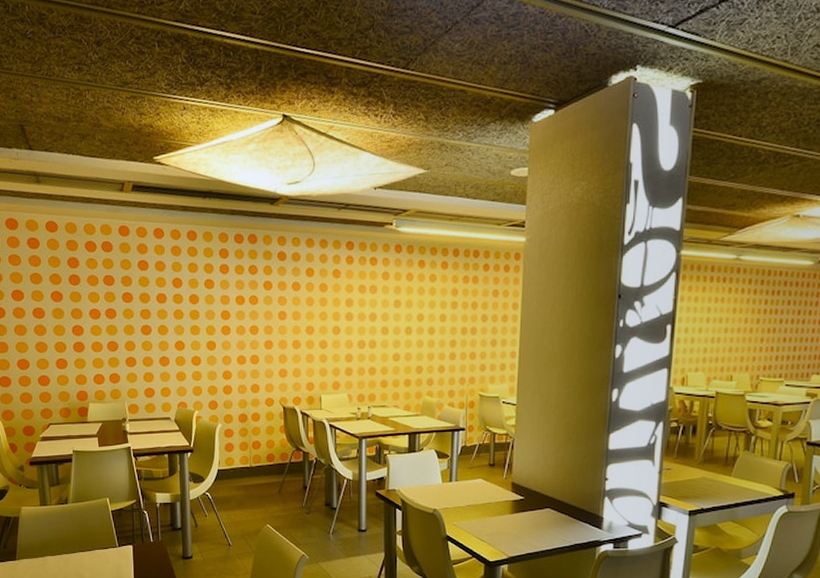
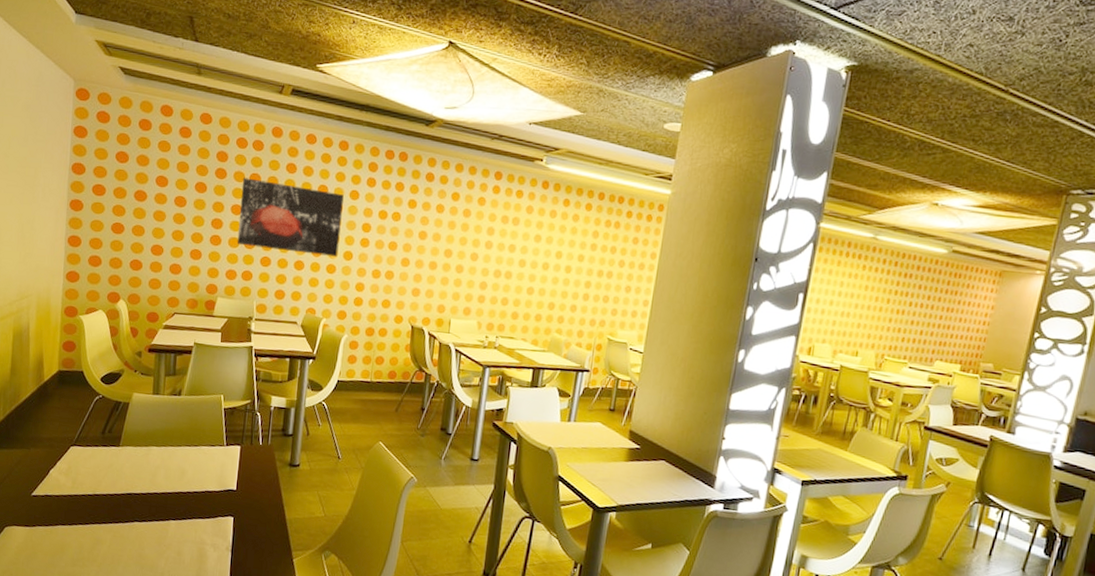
wall art: none [96,281,201,349] -> present [237,178,344,257]

